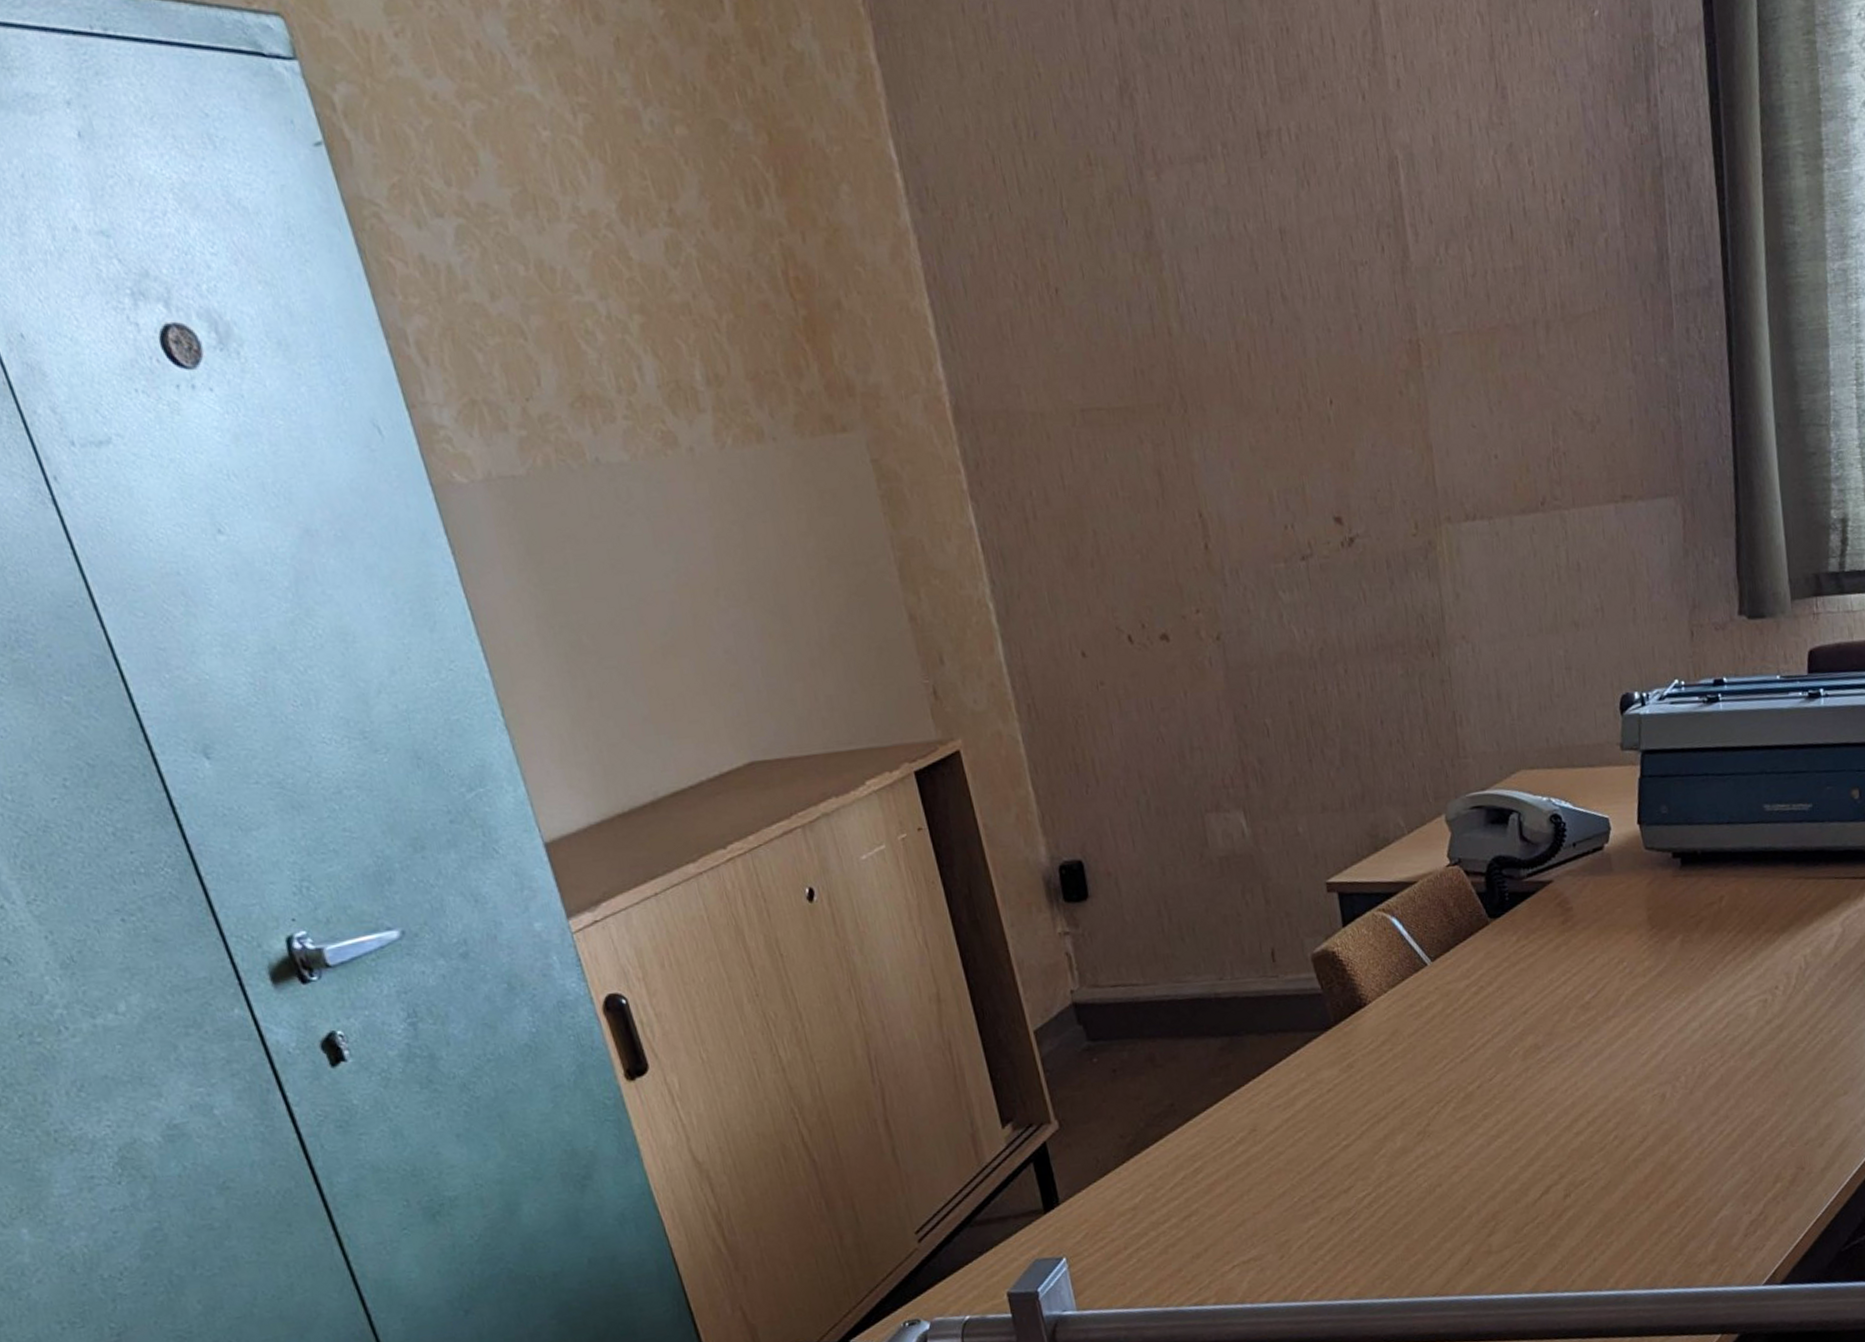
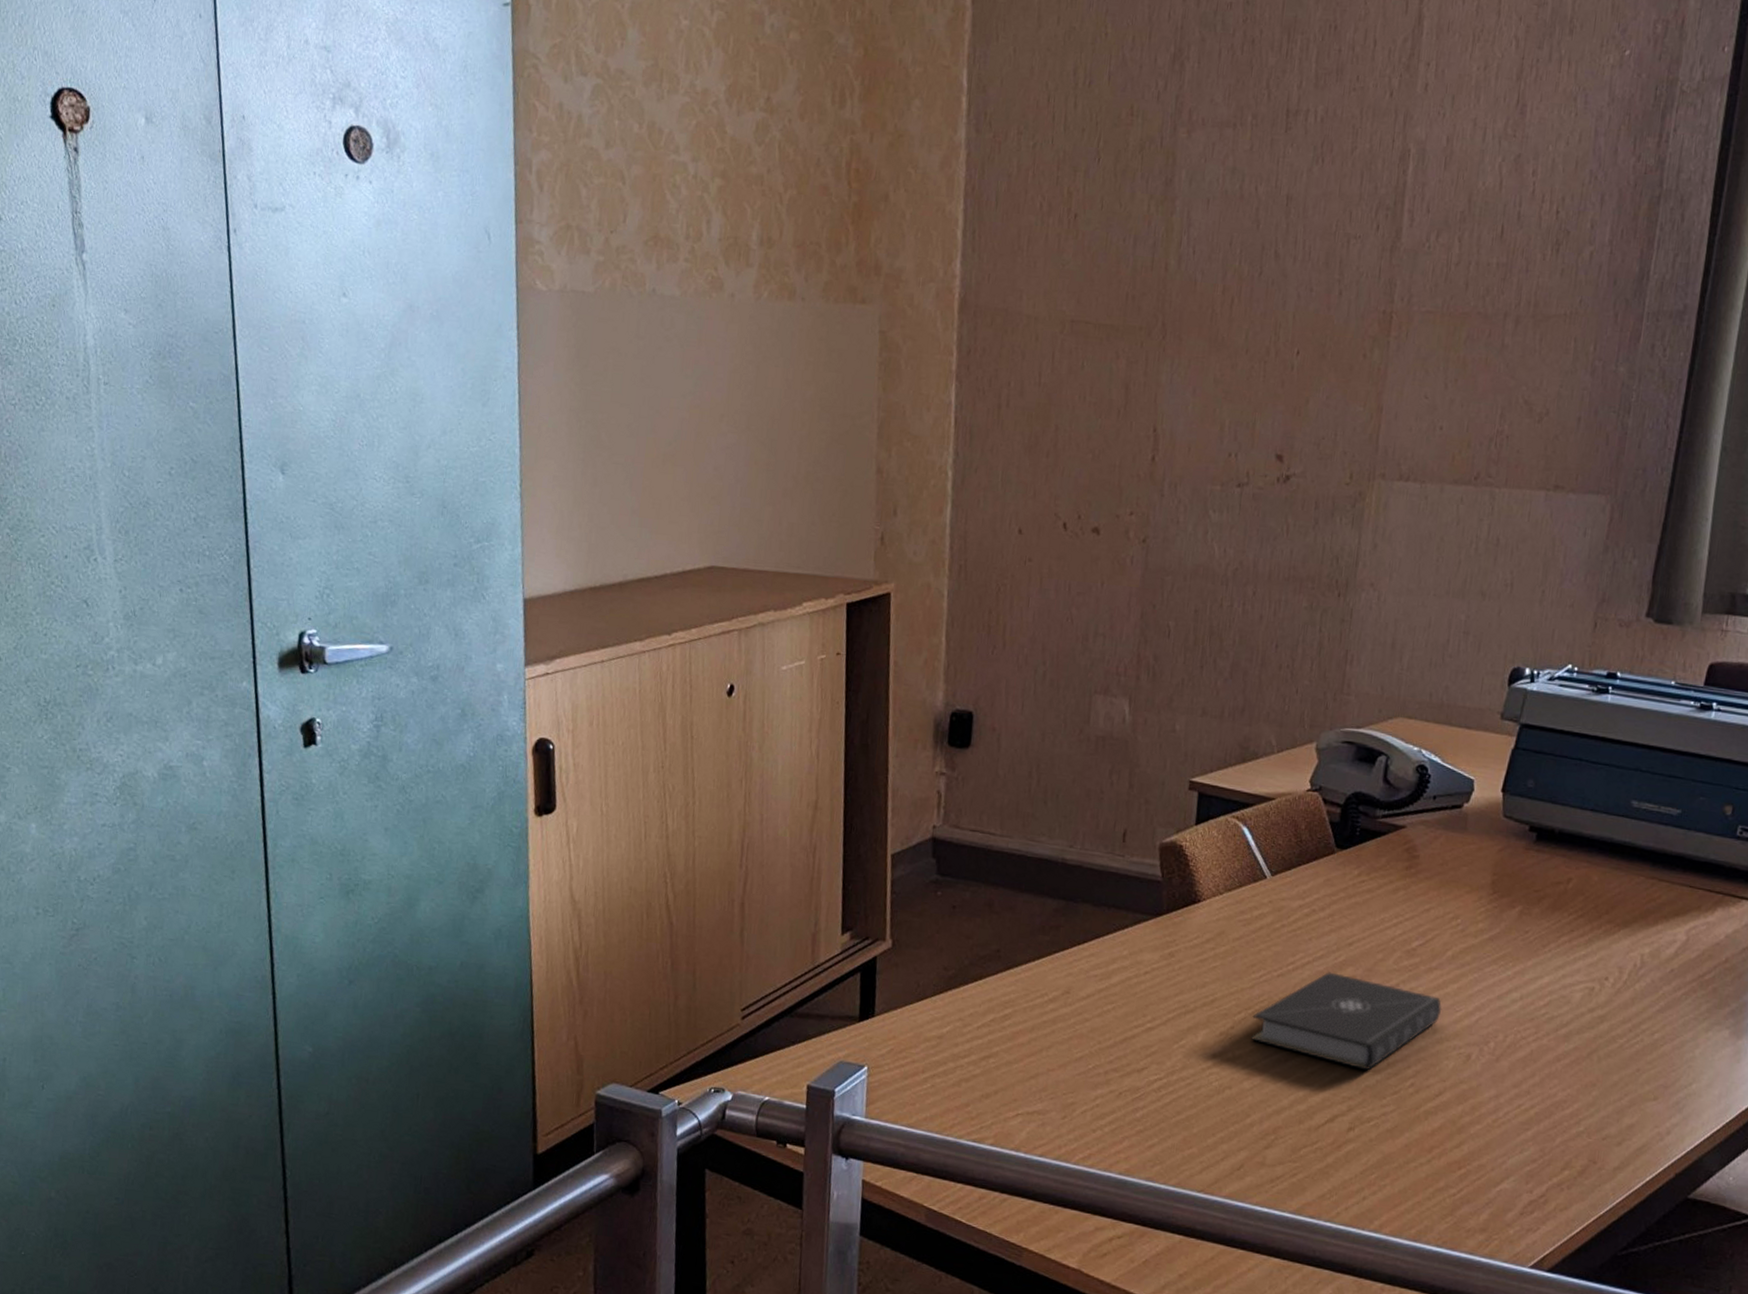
book: none [1445,1044,1628,1135] -> present [1251,972,1442,1071]

